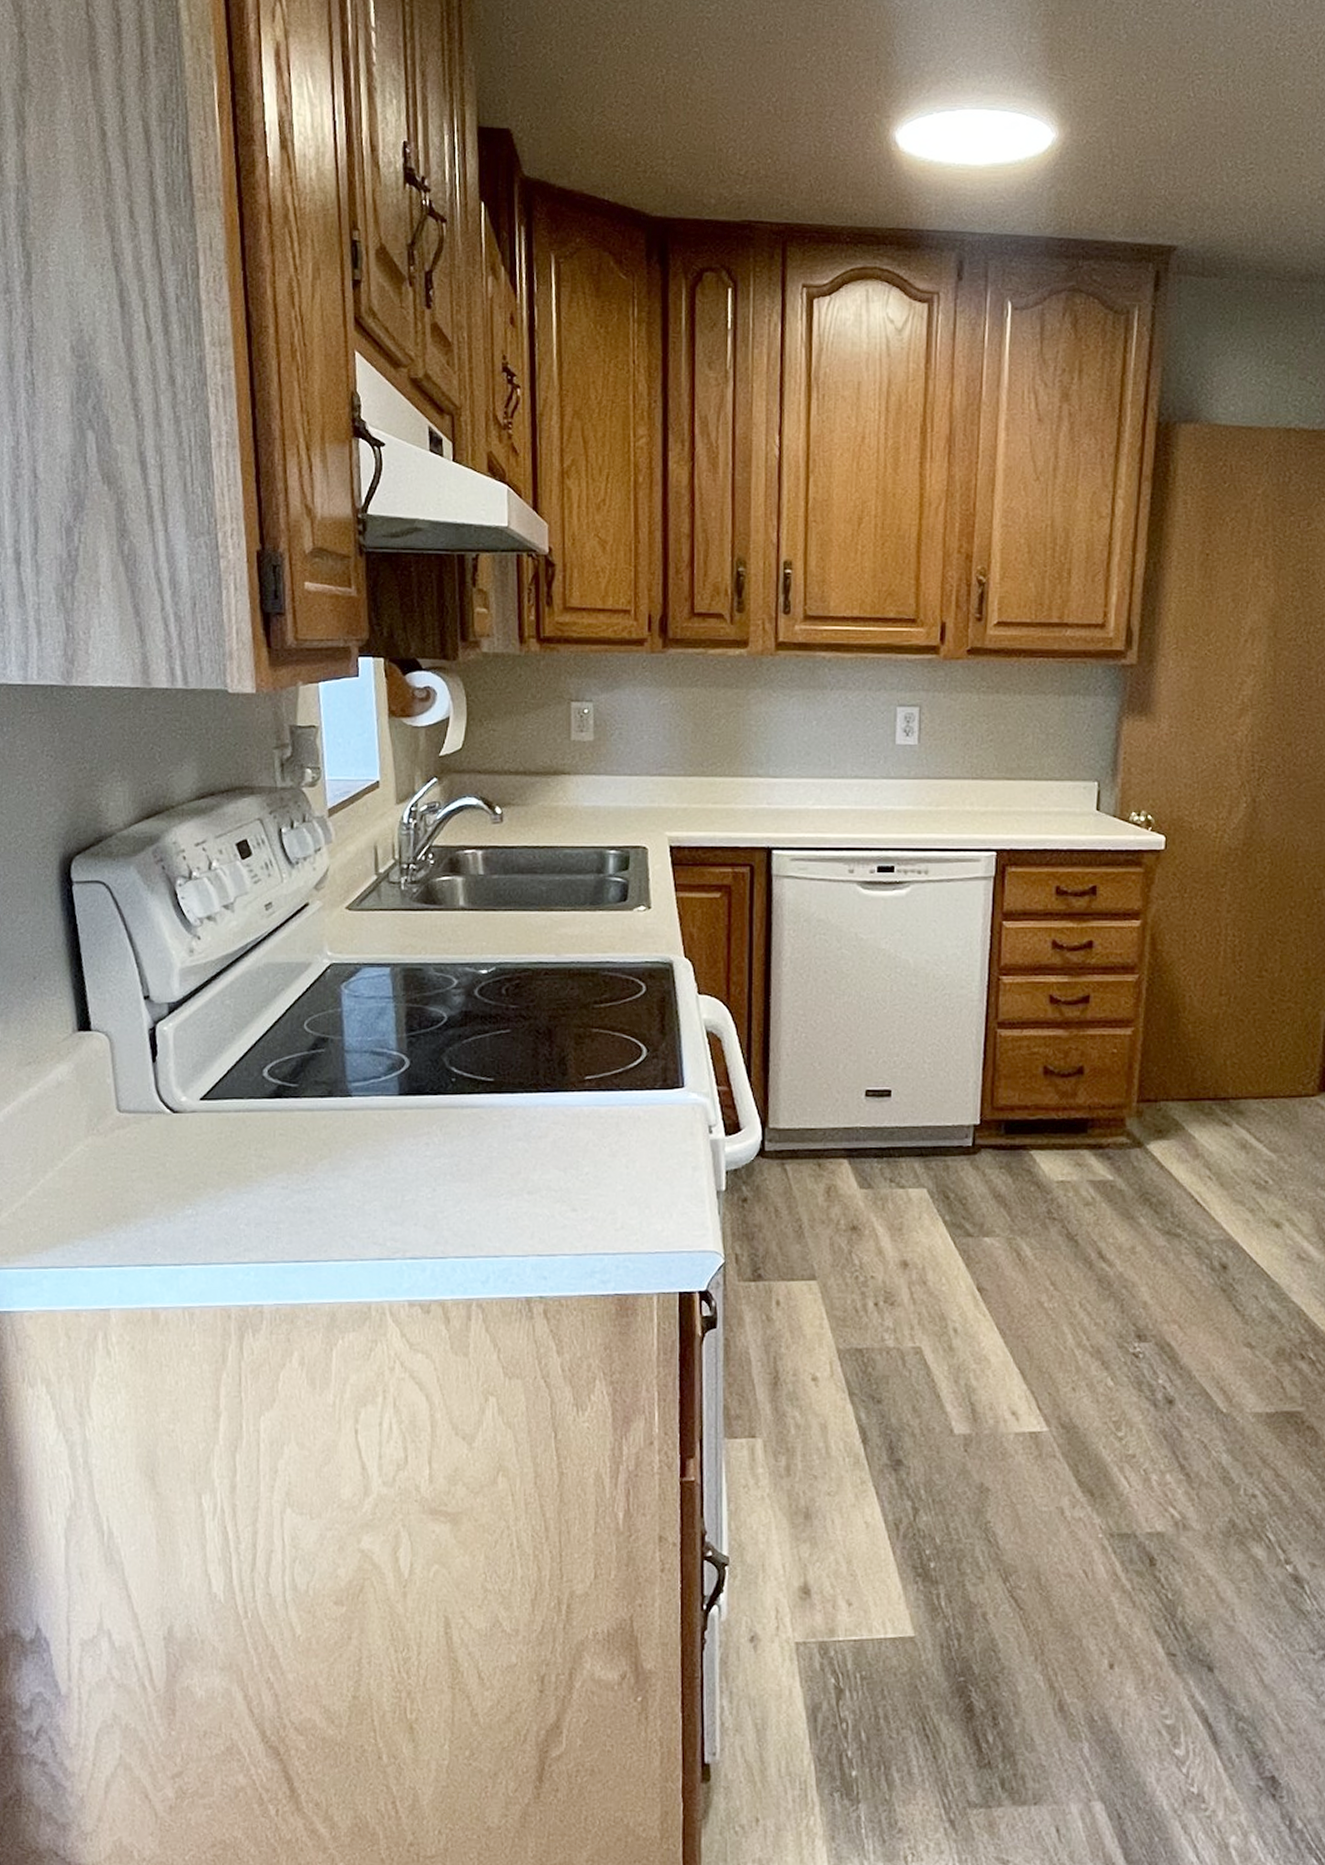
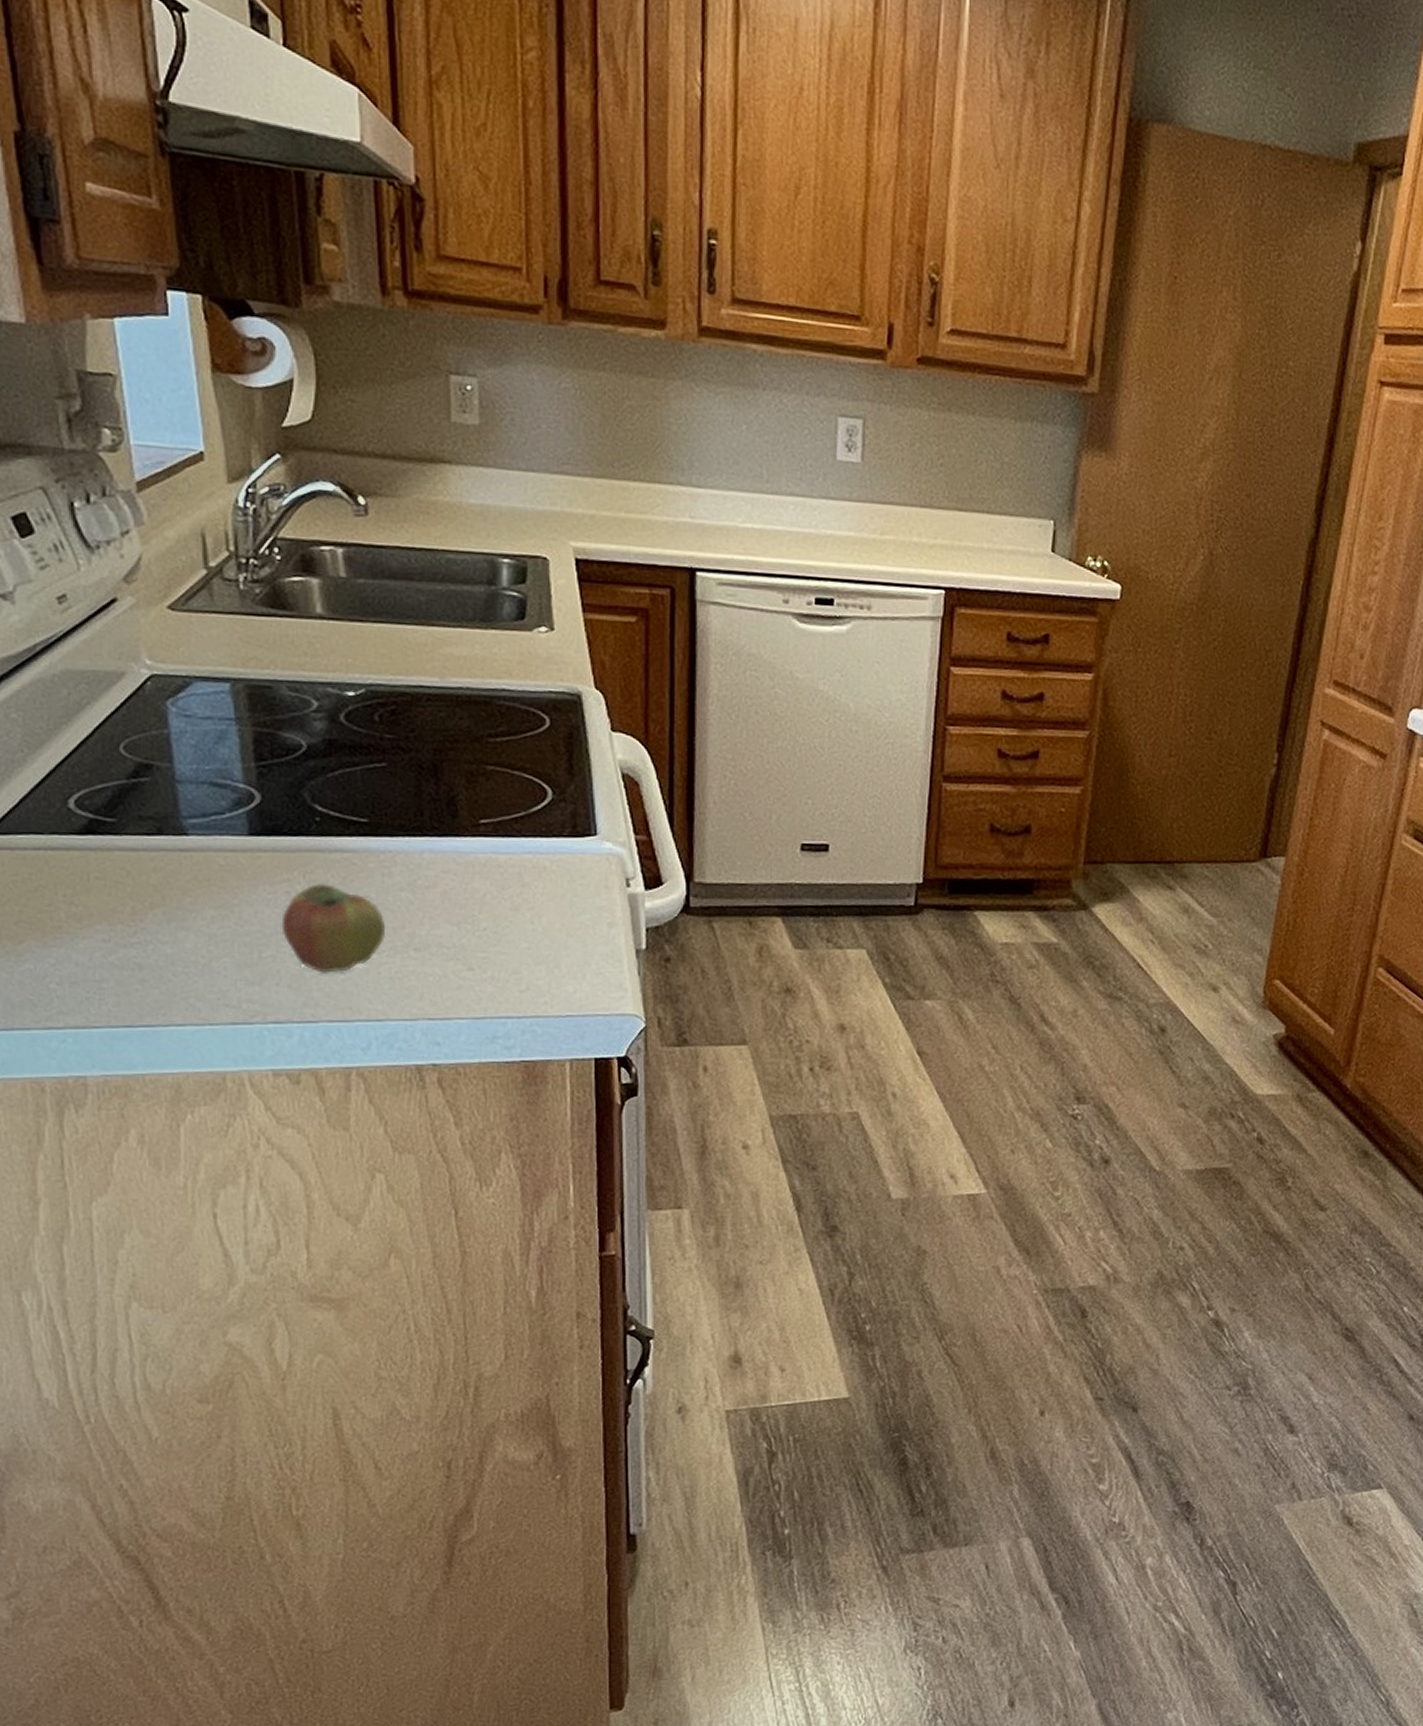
apple: none [421,1135,504,1214] -> present [281,883,385,973]

